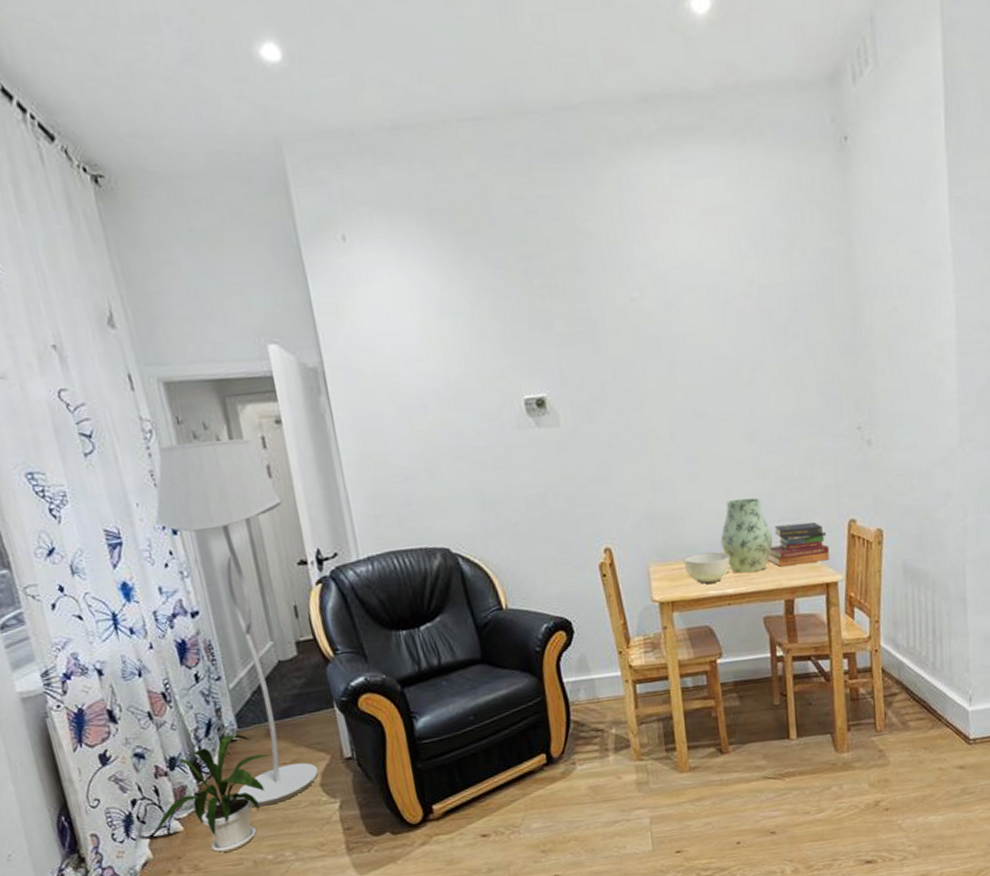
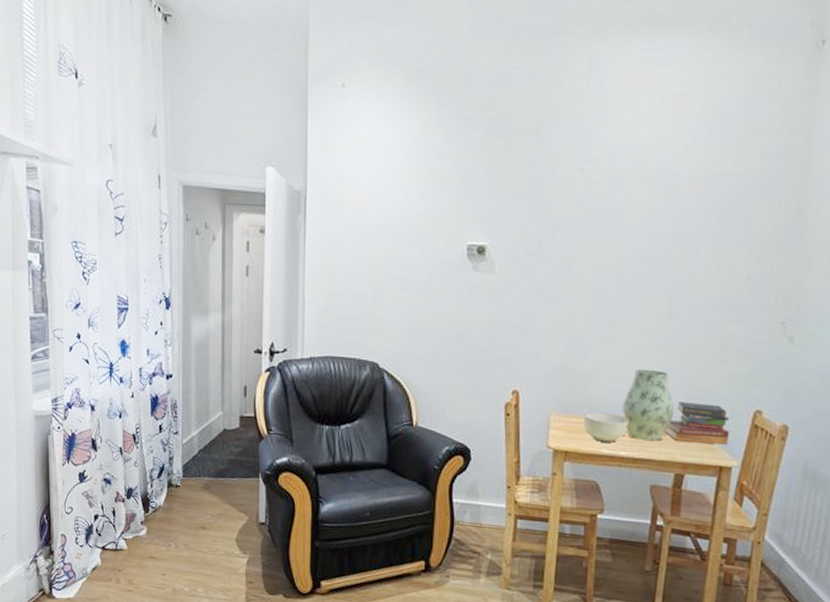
house plant: present [154,734,270,853] -> none [106,480,202,576]
floor lamp: present [155,438,319,807] -> none [155,236,253,547]

